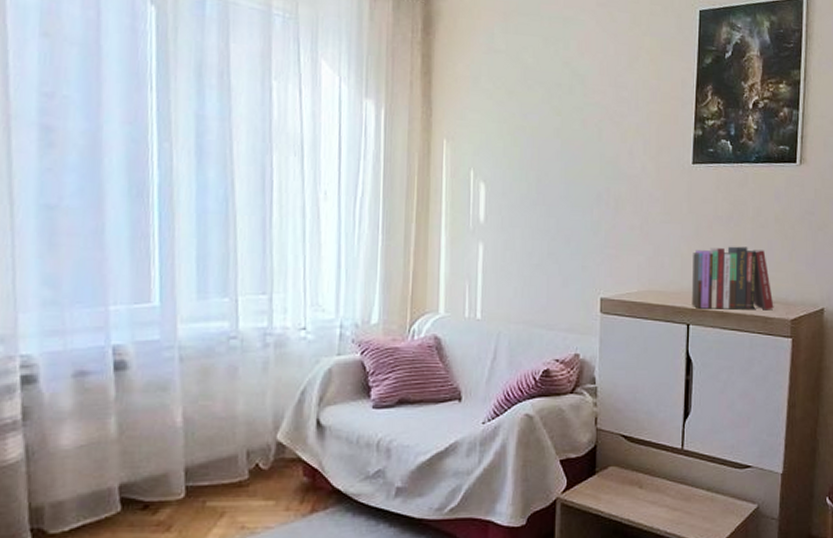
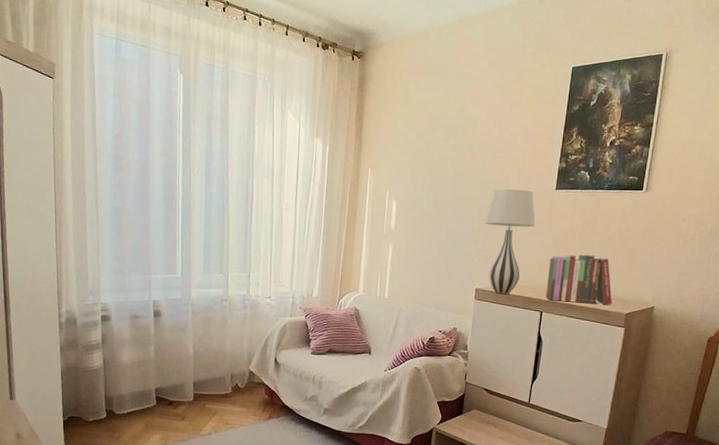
table lamp: none [606,164,672,304] -> present [485,189,536,295]

